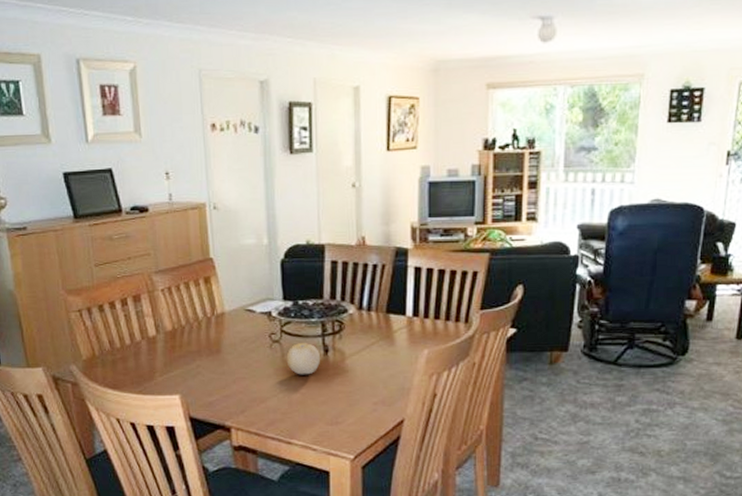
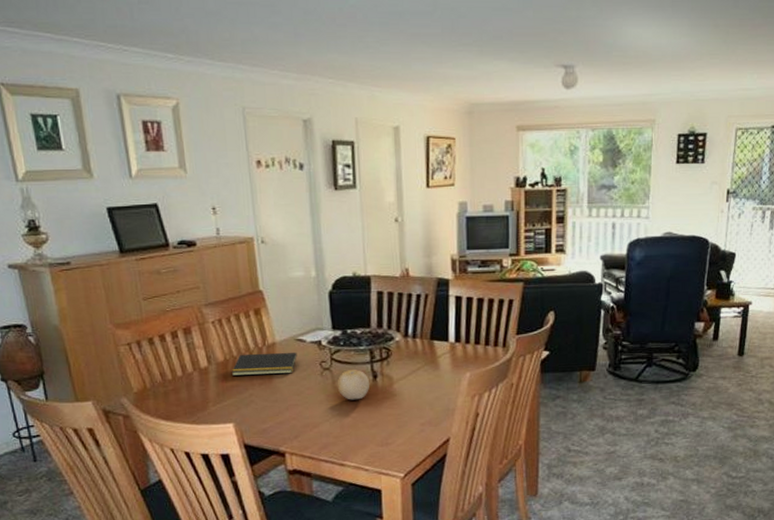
notepad: none [179,322,246,346] -> present [231,352,297,376]

